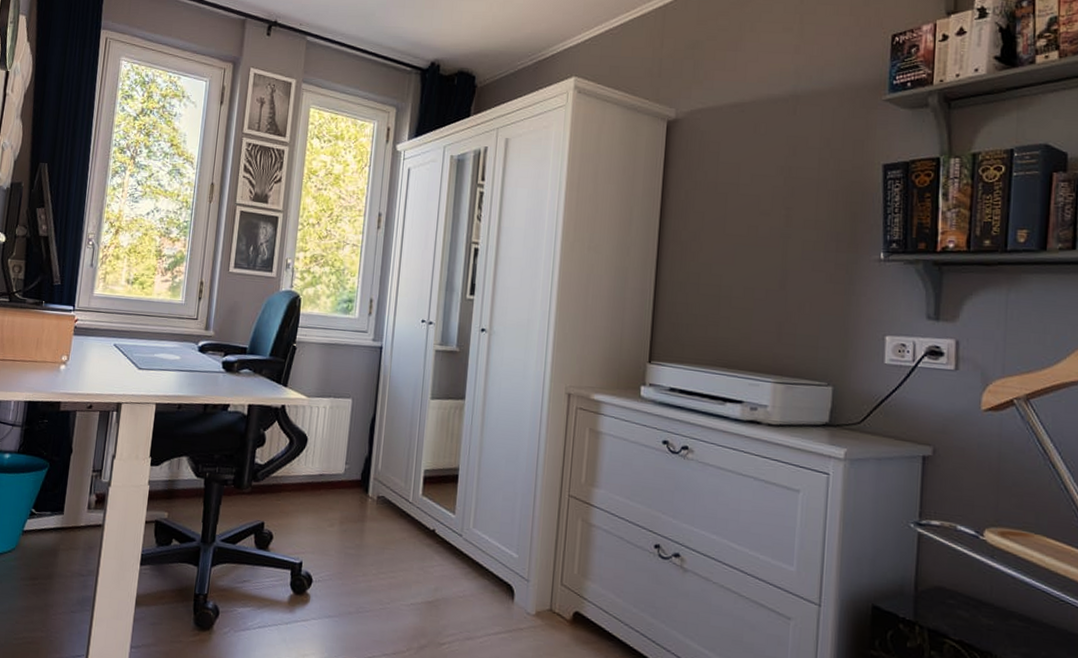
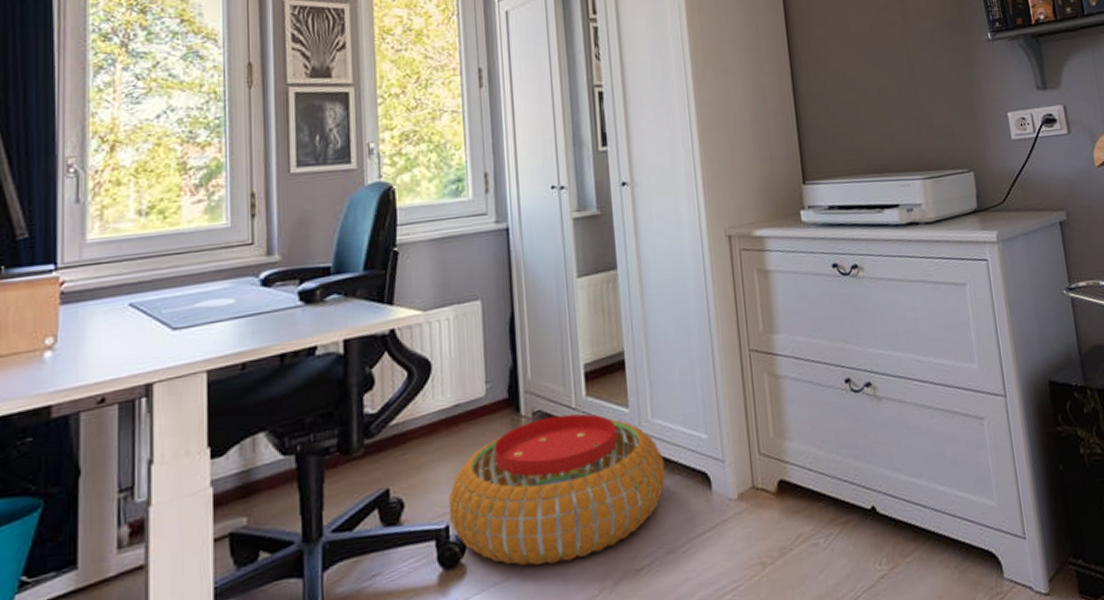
pouf: none [303,503,477,619] -> present [448,413,666,566]

